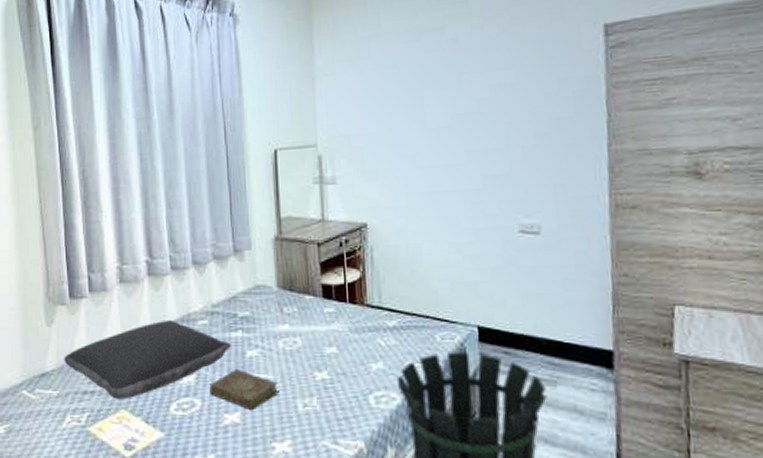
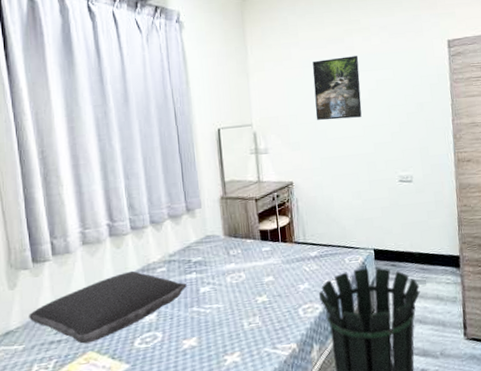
book: present [209,368,278,410] -> none [169,303,228,334]
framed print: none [398,51,467,142] -> present [312,56,362,121]

